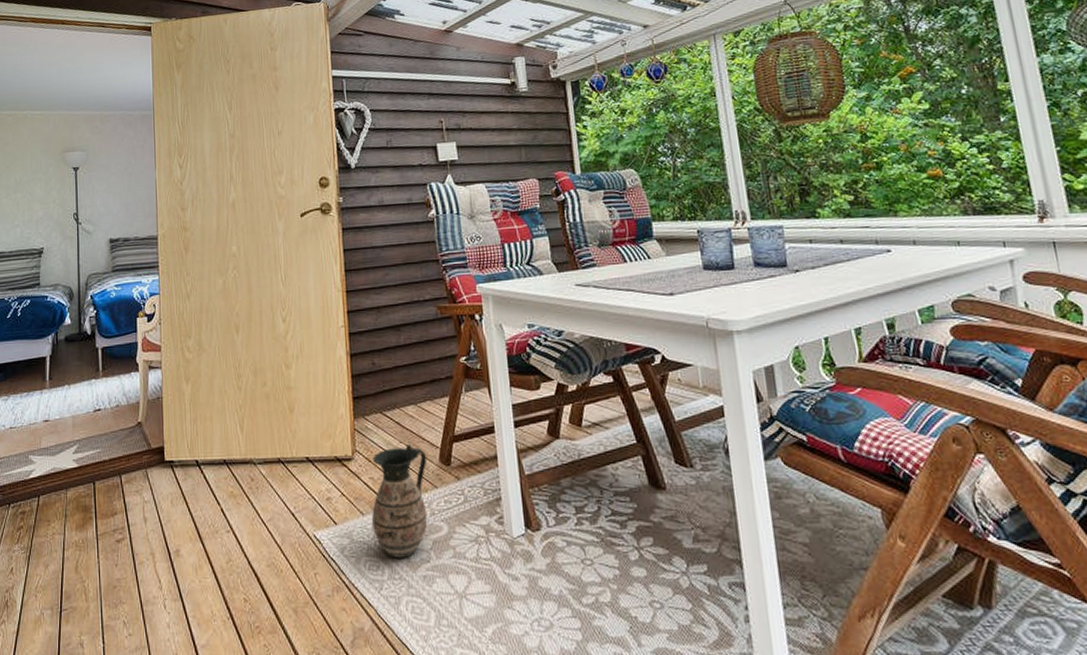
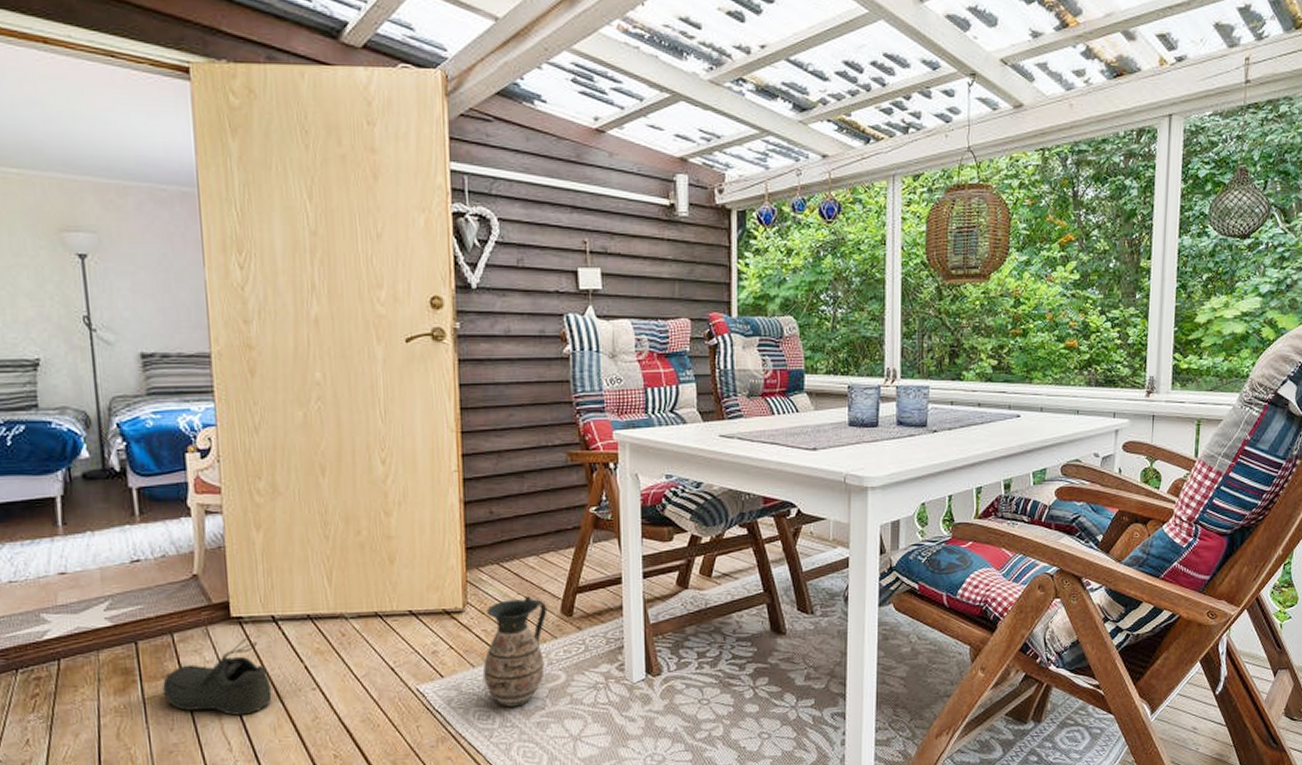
arctic: none [112,476,195,554] -> present [162,632,272,716]

